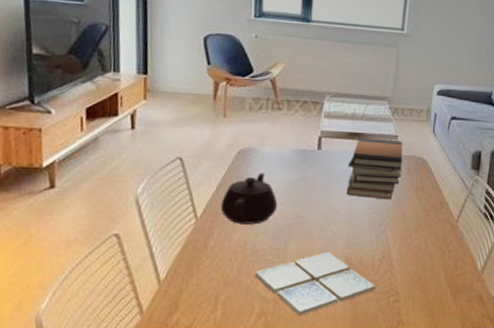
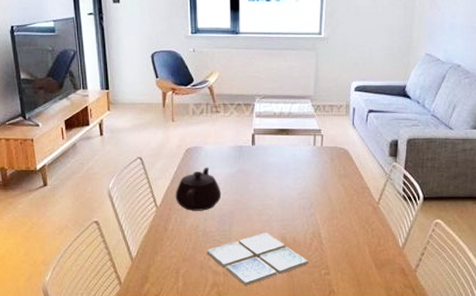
book stack: present [346,138,403,200] -> none [278,133,326,186]

